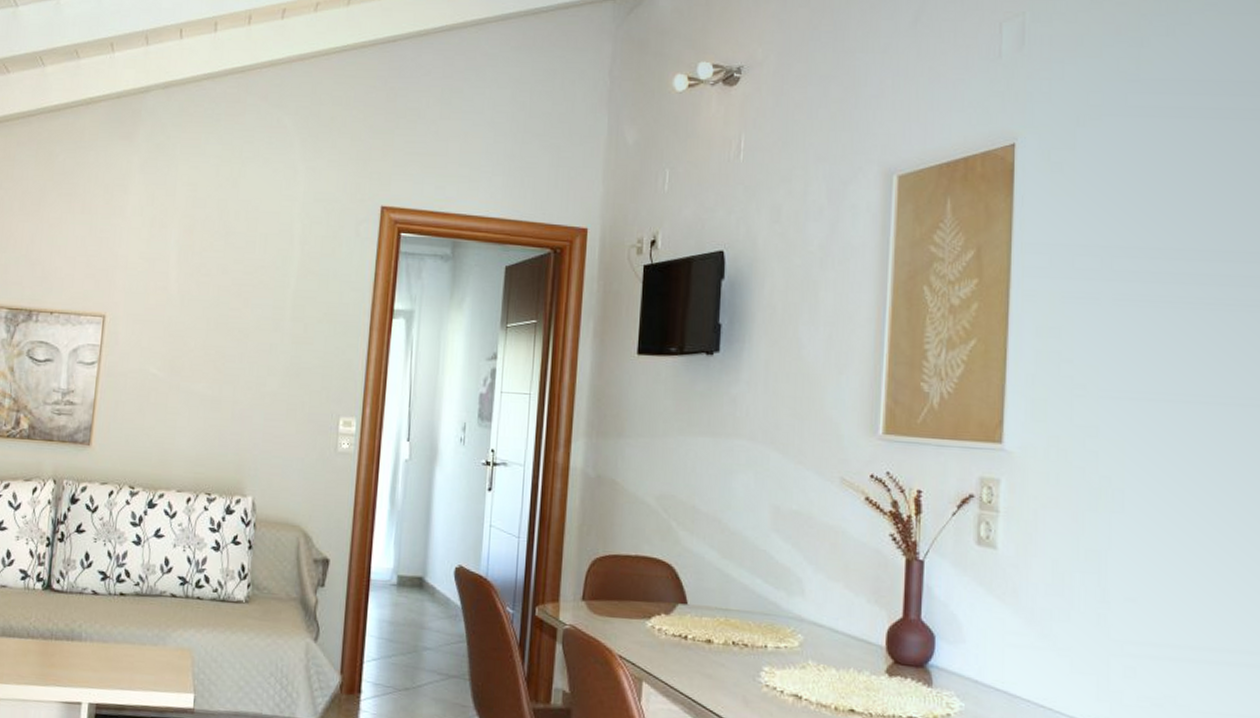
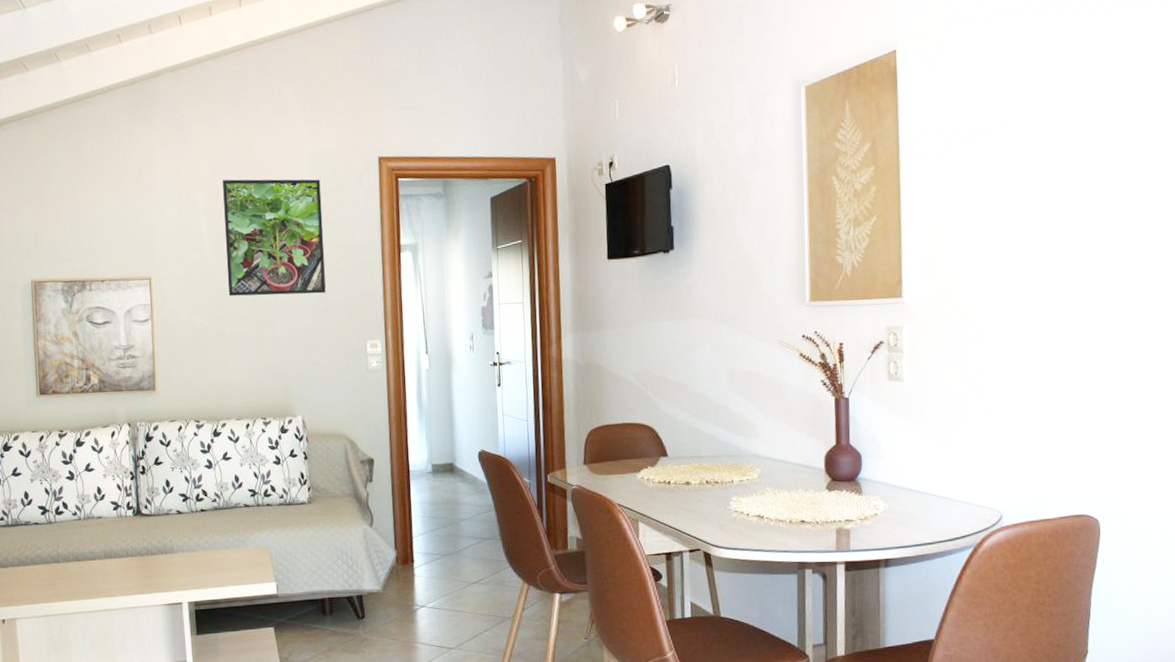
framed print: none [189,214,312,356] -> present [223,179,327,296]

